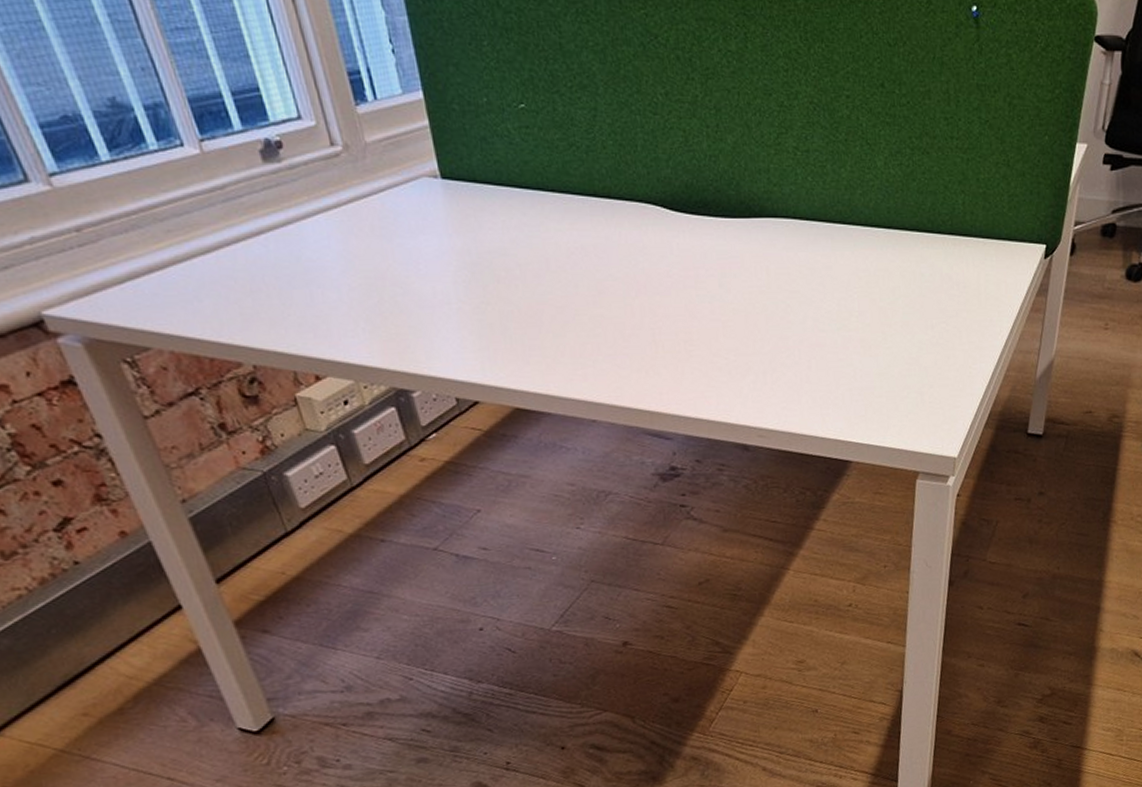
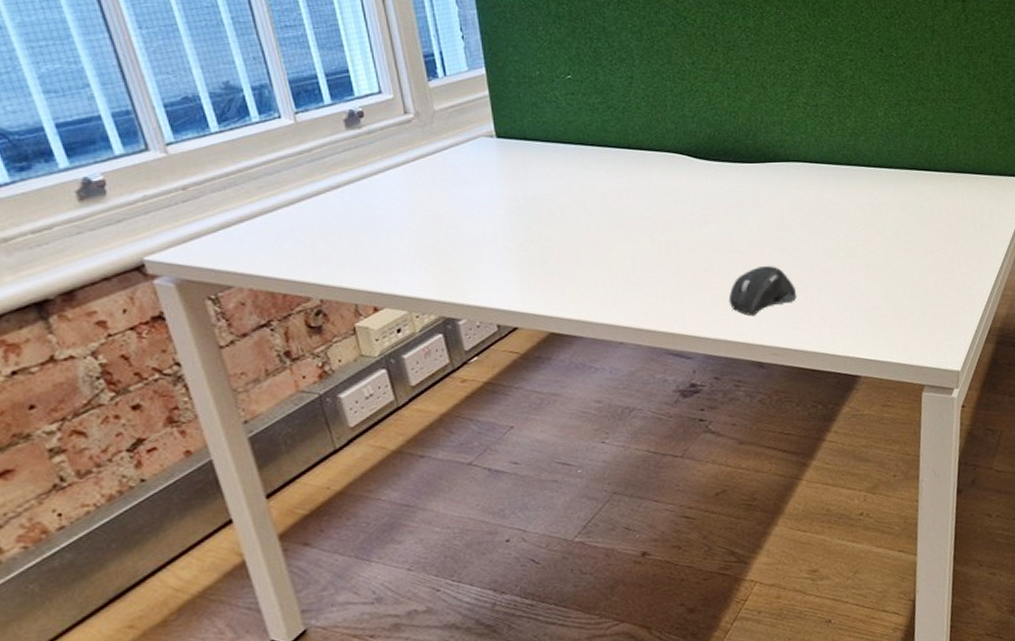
computer mouse: none [710,338,784,394] -> present [728,266,796,317]

